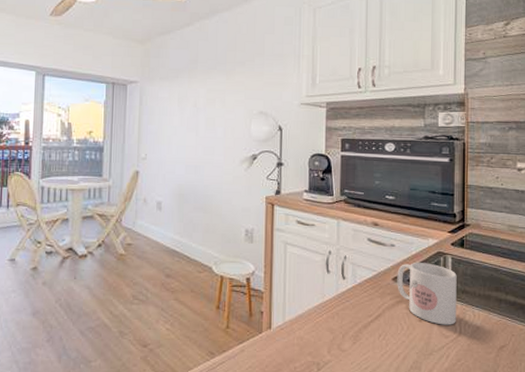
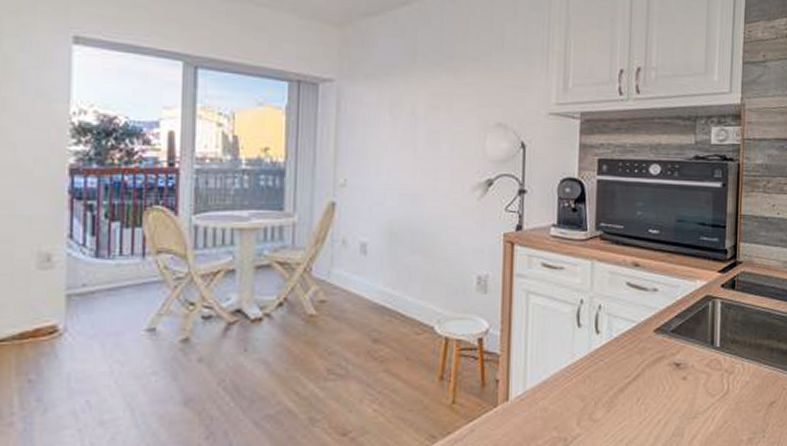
mug: present [397,263,457,325] -> none [659,309,726,382]

